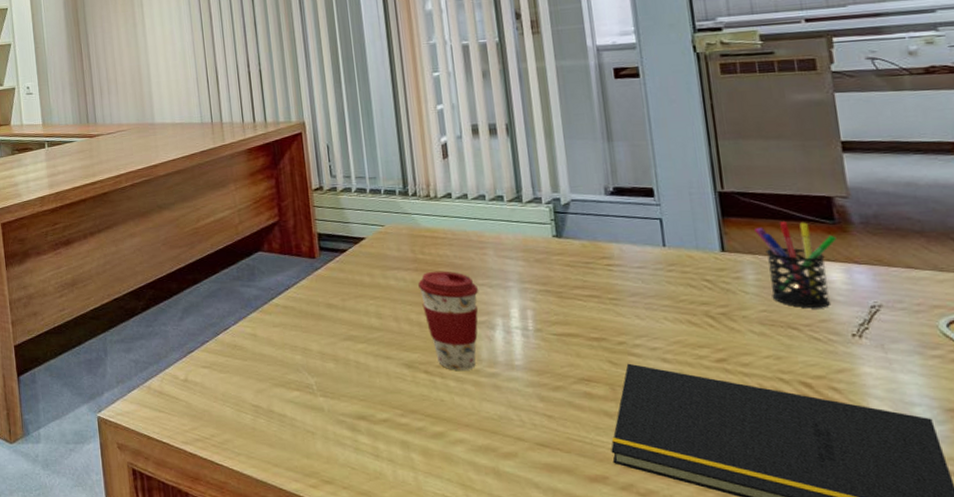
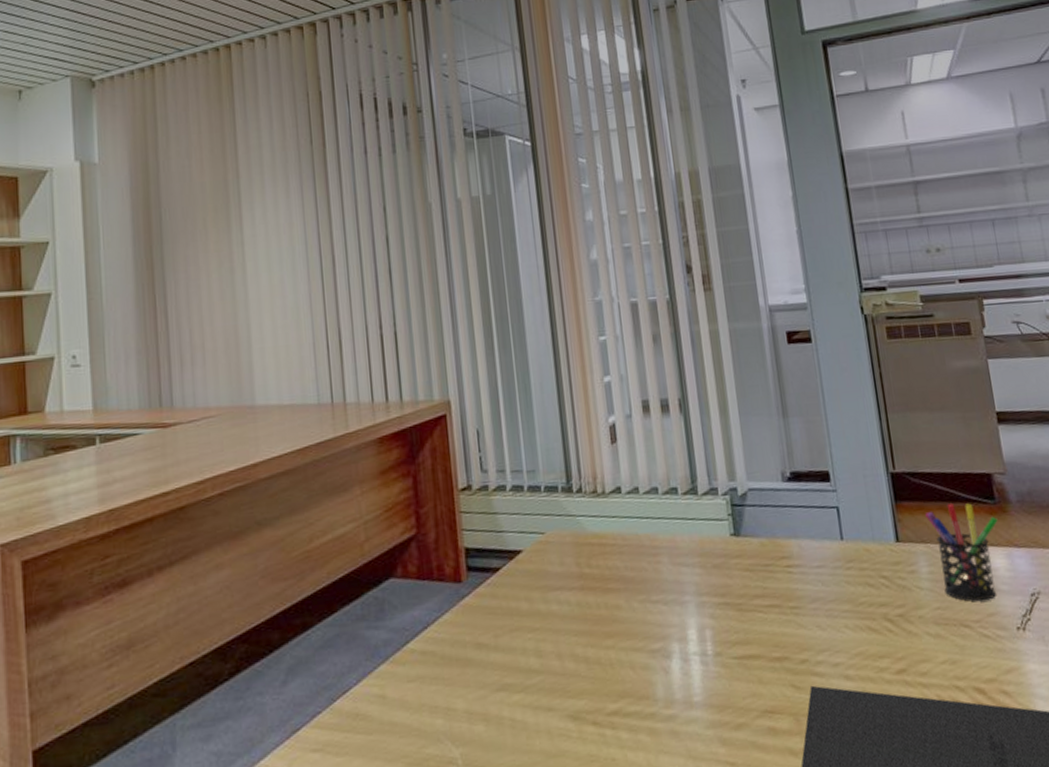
coffee cup: present [418,271,479,370] -> none [584,587,653,717]

